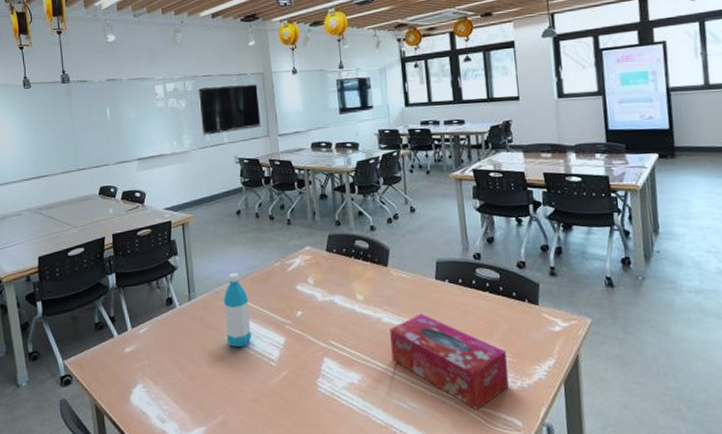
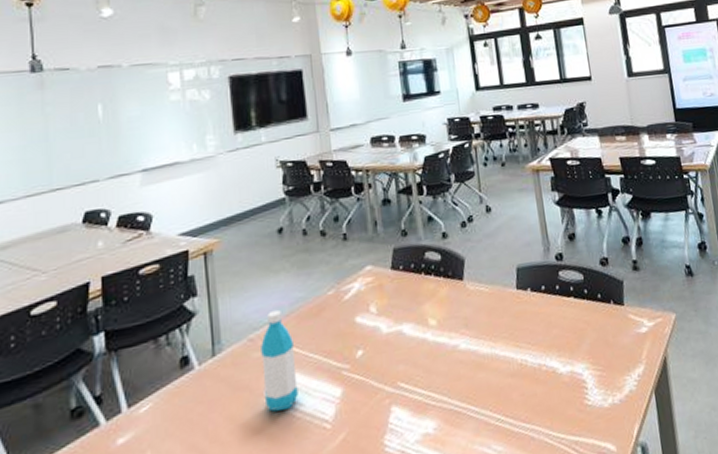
tissue box: present [390,313,509,411] -> none [468,332,600,442]

